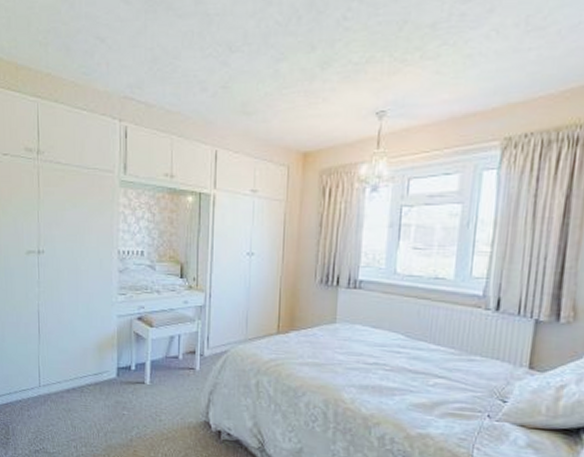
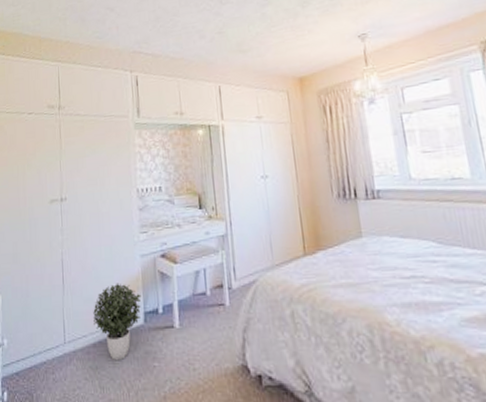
potted plant: none [68,338,116,407] -> present [93,283,141,361]

